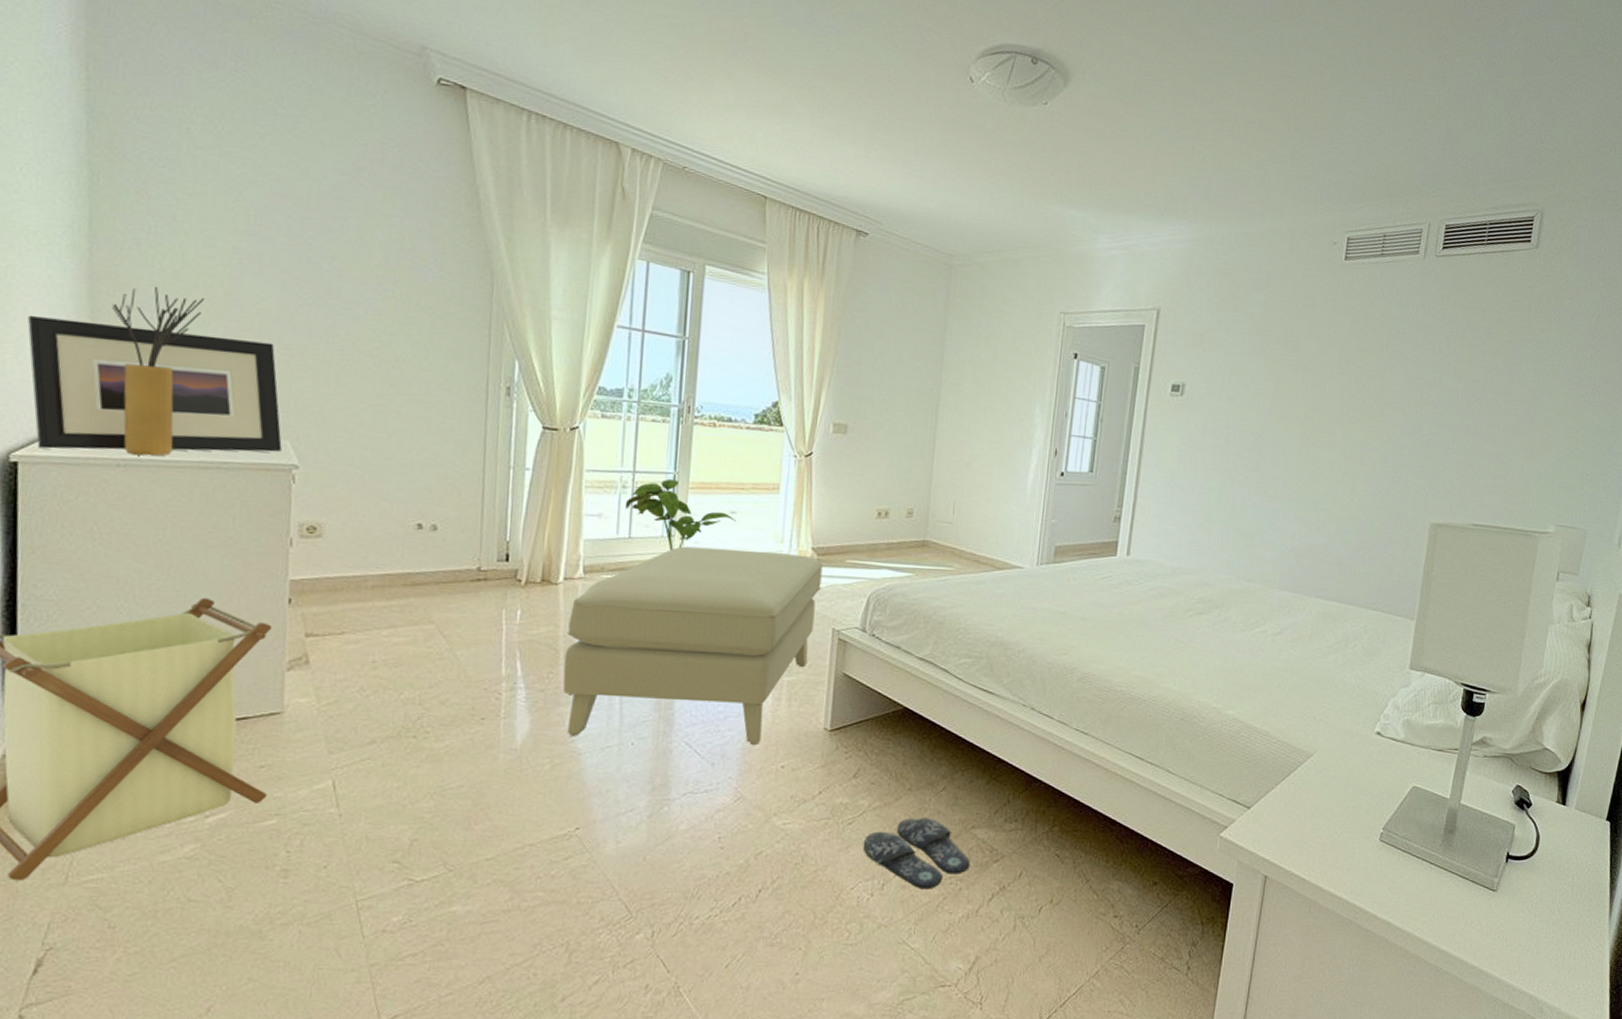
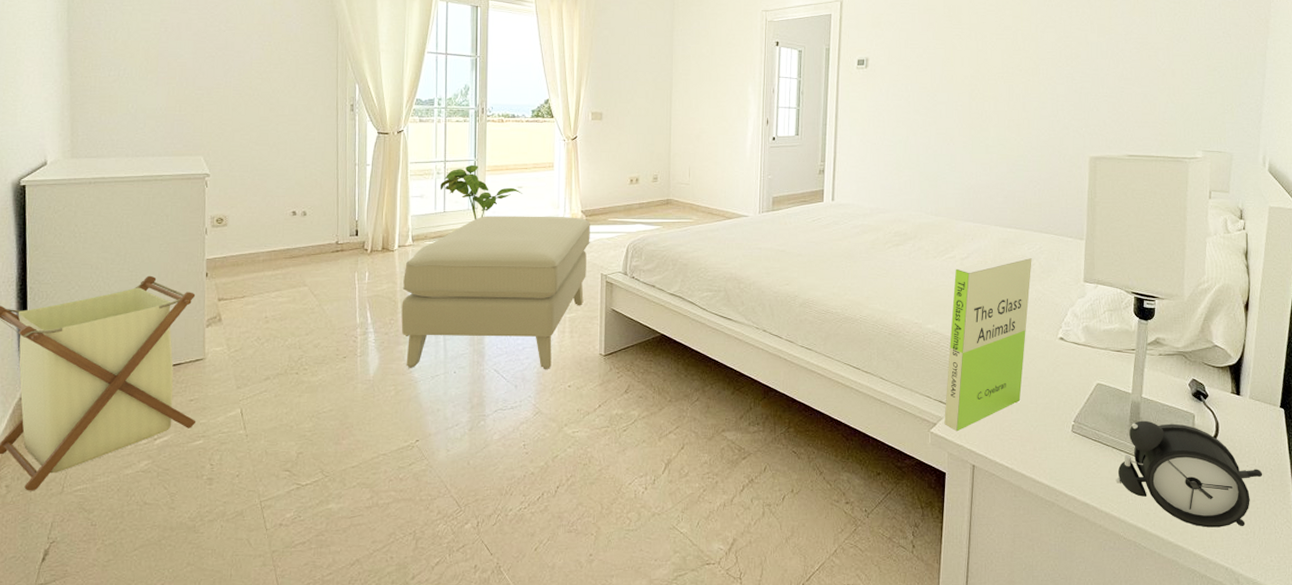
picture frame: present [27,316,282,453] -> none [30,81,198,174]
vase: present [112,287,206,456] -> none [84,54,144,175]
slippers: present [864,817,970,888] -> none [637,424,723,482]
book: none [1236,633,1354,837] -> present [944,255,1032,432]
alarm clock: none [1422,830,1580,951] -> present [1115,420,1263,528]

